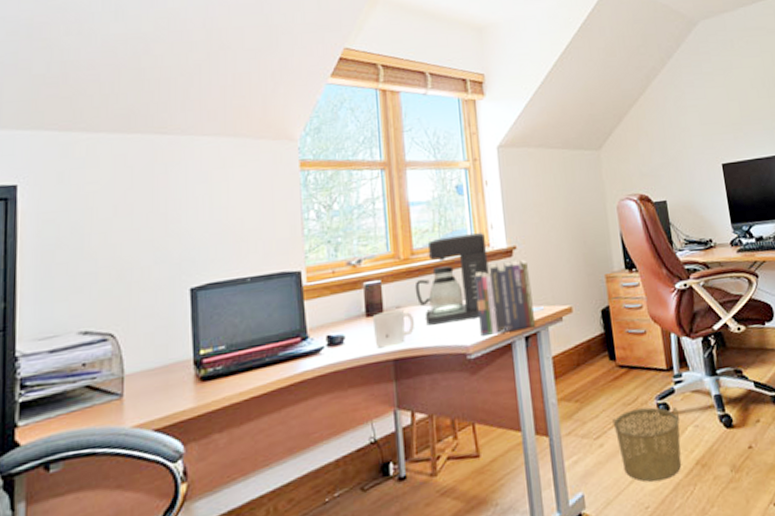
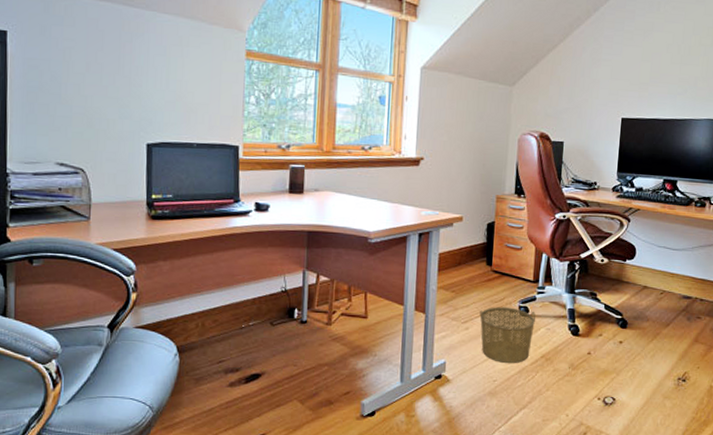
mug: present [372,309,414,348] -> none [293,192,328,221]
coffee maker: present [414,232,489,325] -> none [332,139,399,210]
books: present [474,258,536,336] -> none [382,169,432,228]

